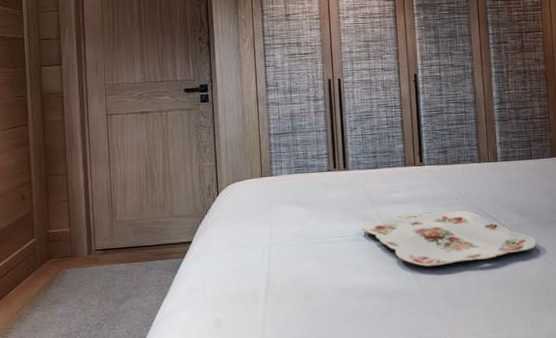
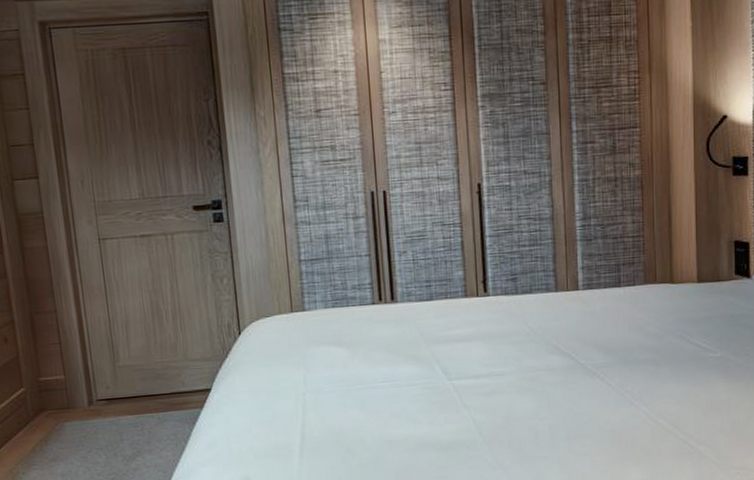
serving tray: present [362,210,536,267] -> none [414,348,622,415]

